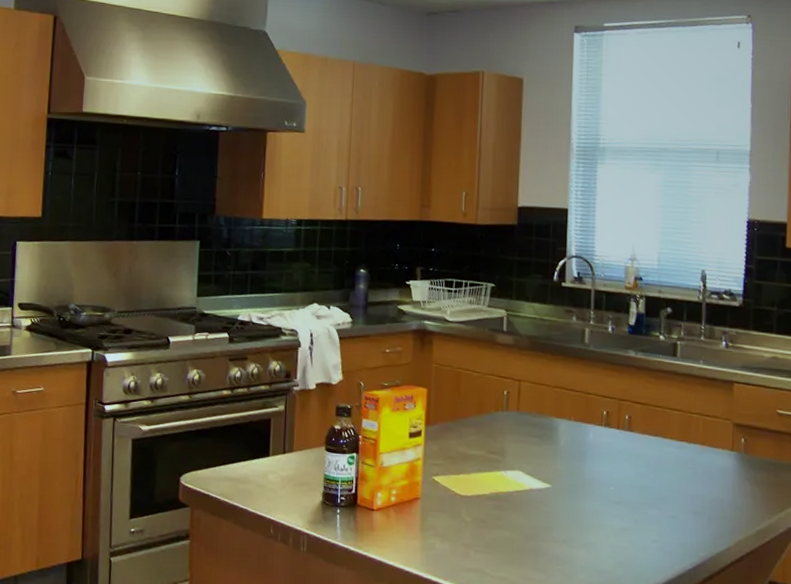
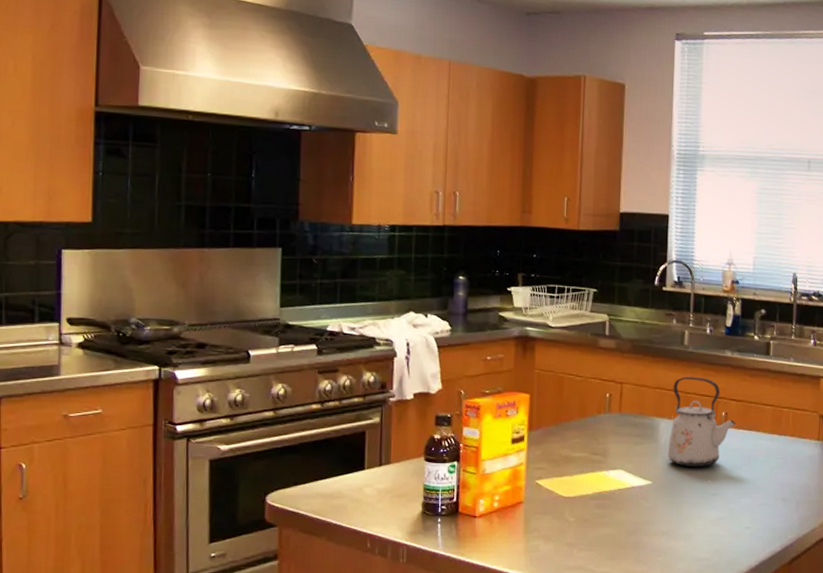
kettle: none [567,376,642,473] -> present [667,376,737,468]

